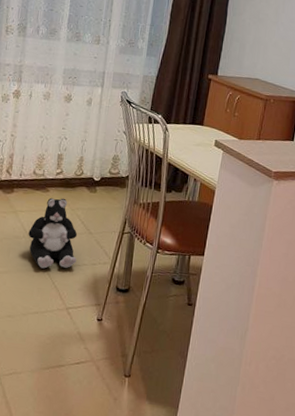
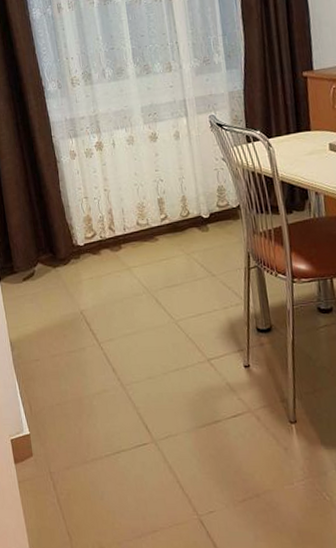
plush toy: present [28,197,78,269] -> none [147,244,206,322]

